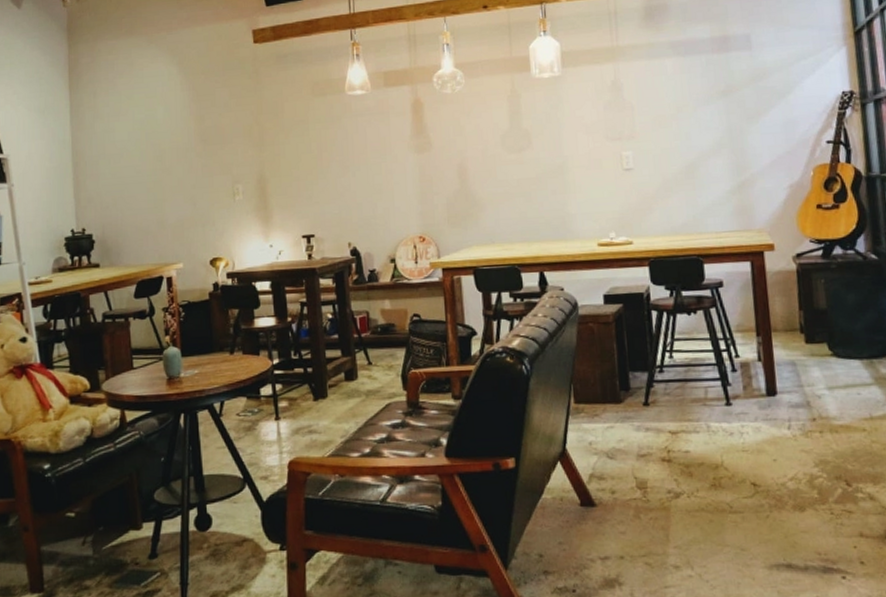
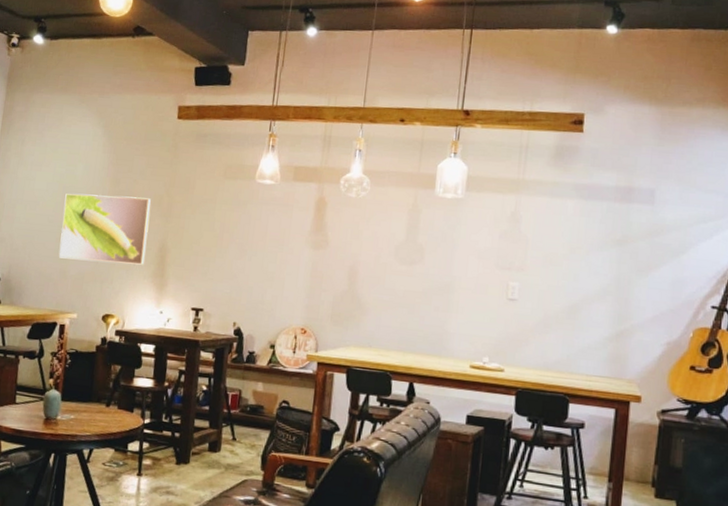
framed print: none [149,130,245,208] -> present [58,193,151,265]

